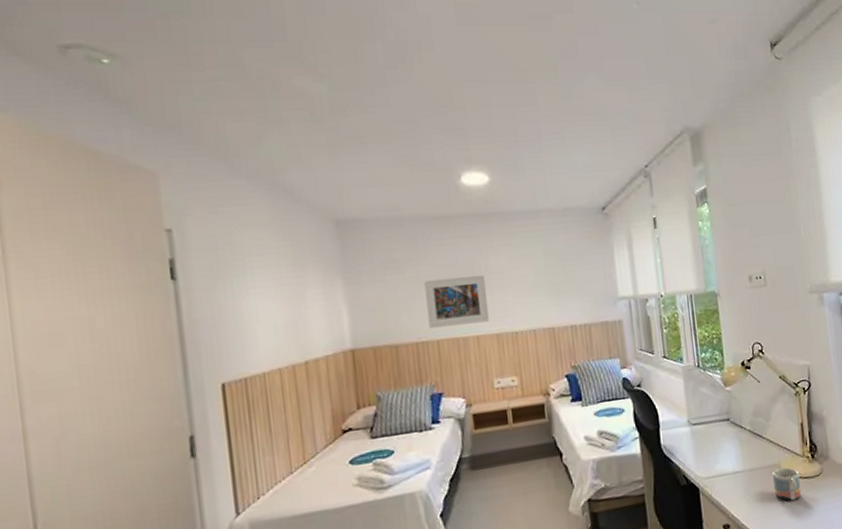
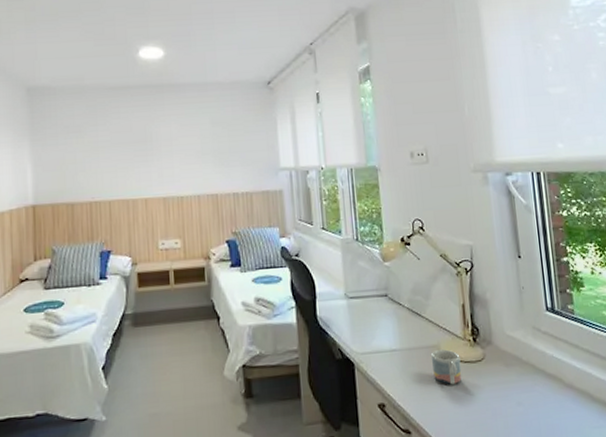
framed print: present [424,274,490,329] -> none [100,141,158,189]

